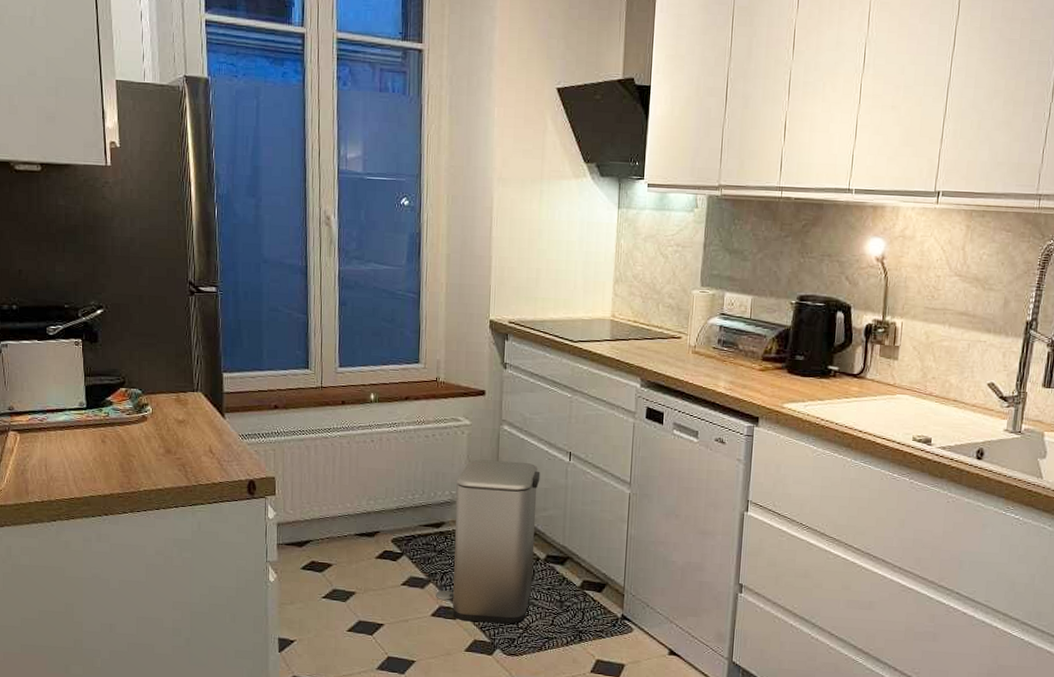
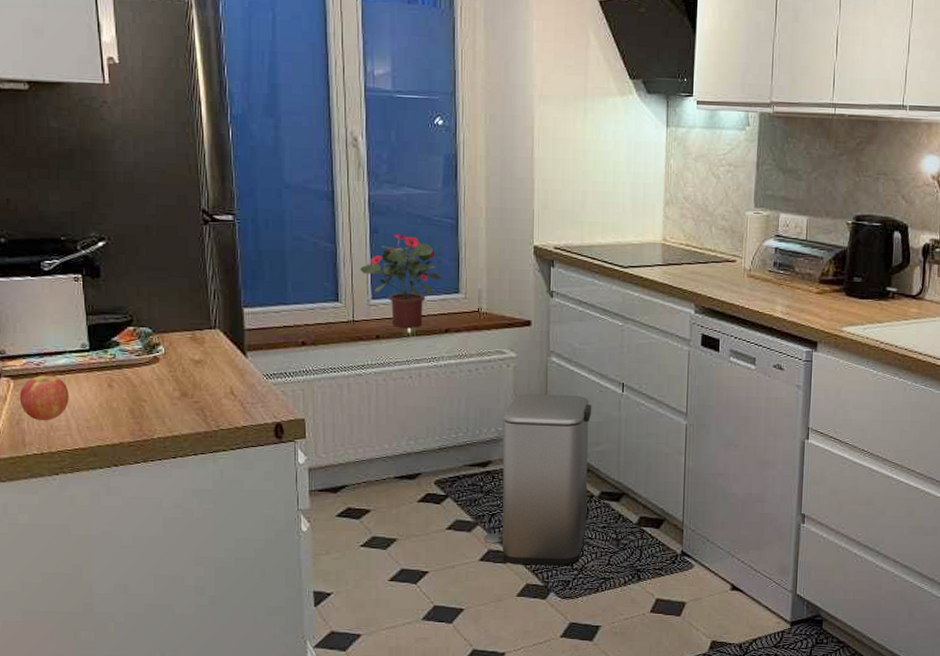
fruit: none [24,430,67,472] -> present [19,375,69,421]
potted flower: none [328,306,404,395] -> present [359,233,443,328]

